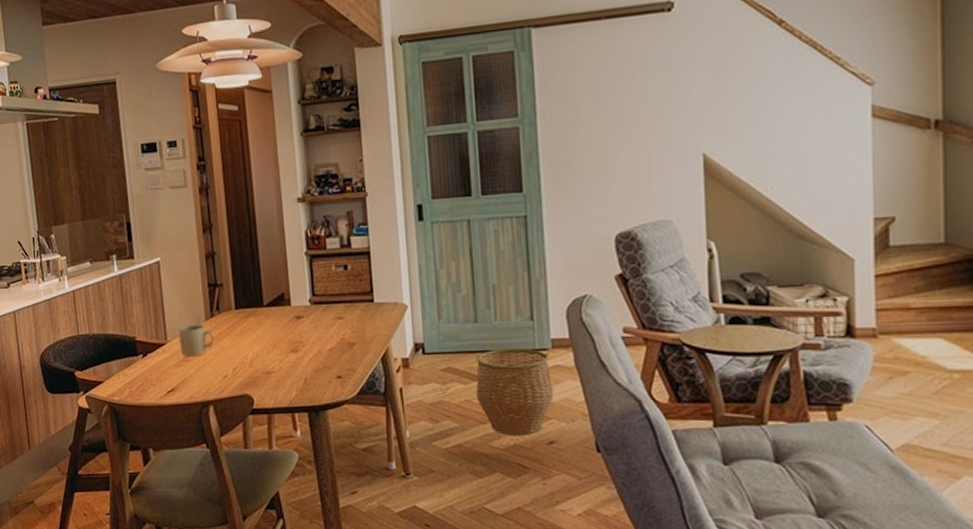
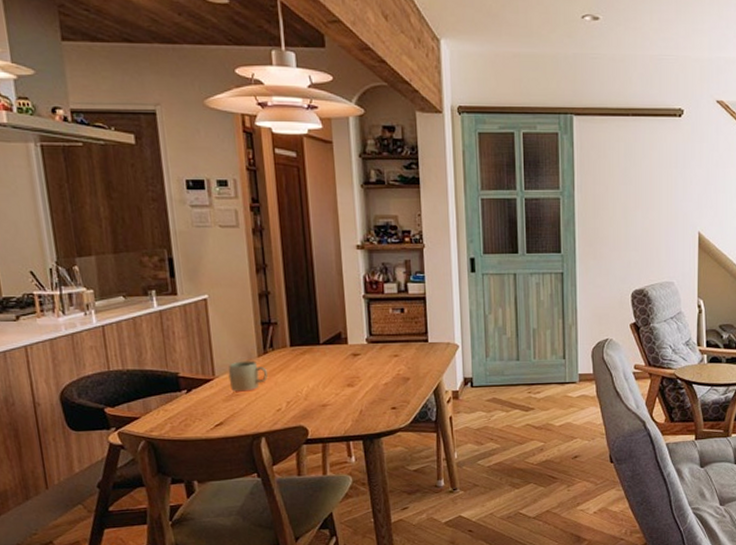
basket: present [475,348,554,435] -> none [516,381,580,453]

